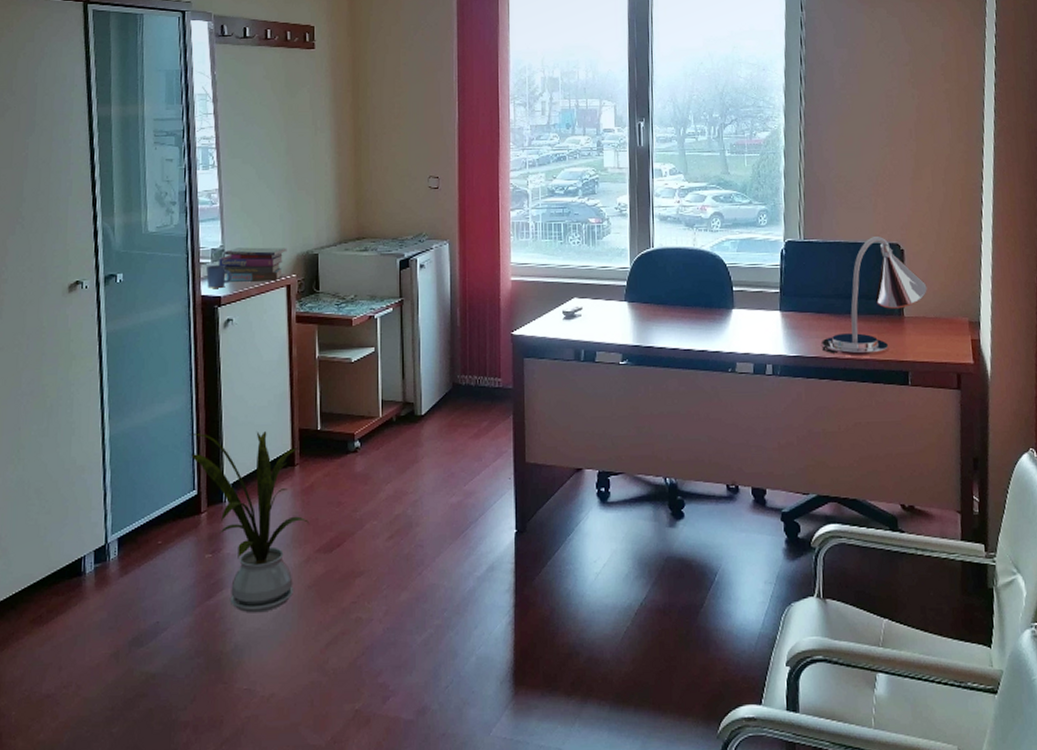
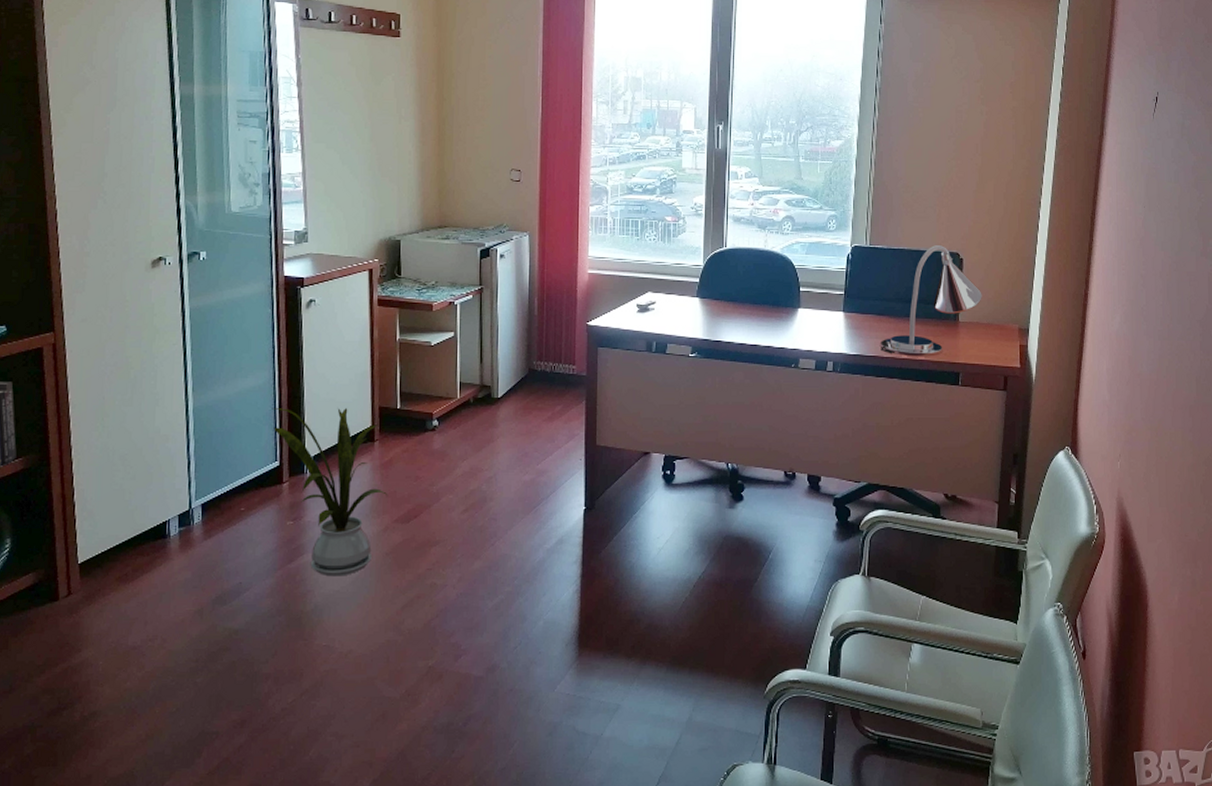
mug: present [206,264,233,289] -> none [289,246,316,271]
books: present [219,247,287,282] -> none [302,231,370,265]

